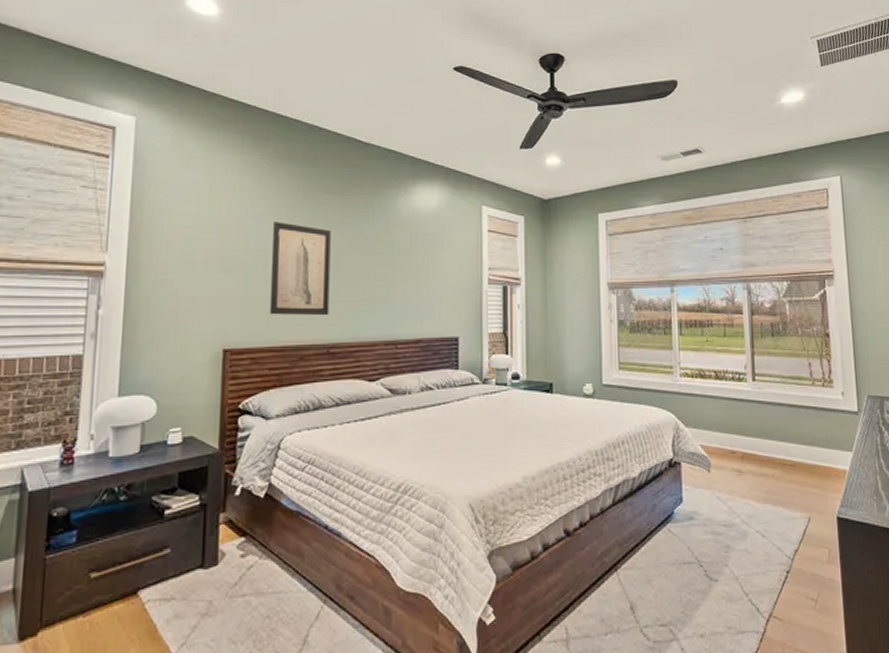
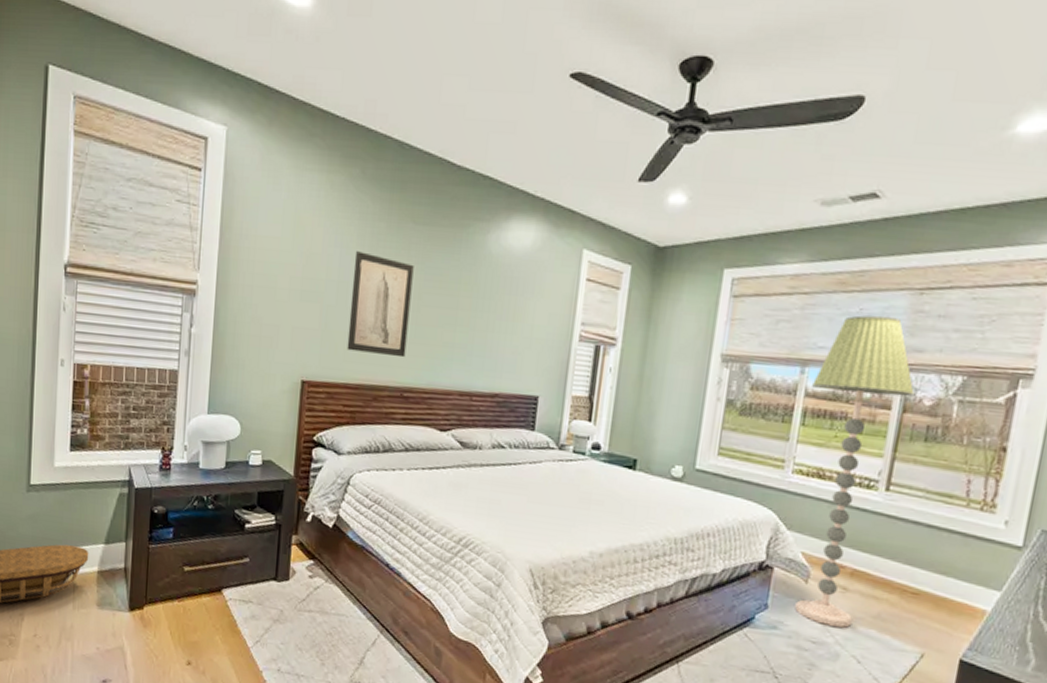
floor lamp: none [682,240,756,507] -> present [795,315,915,628]

